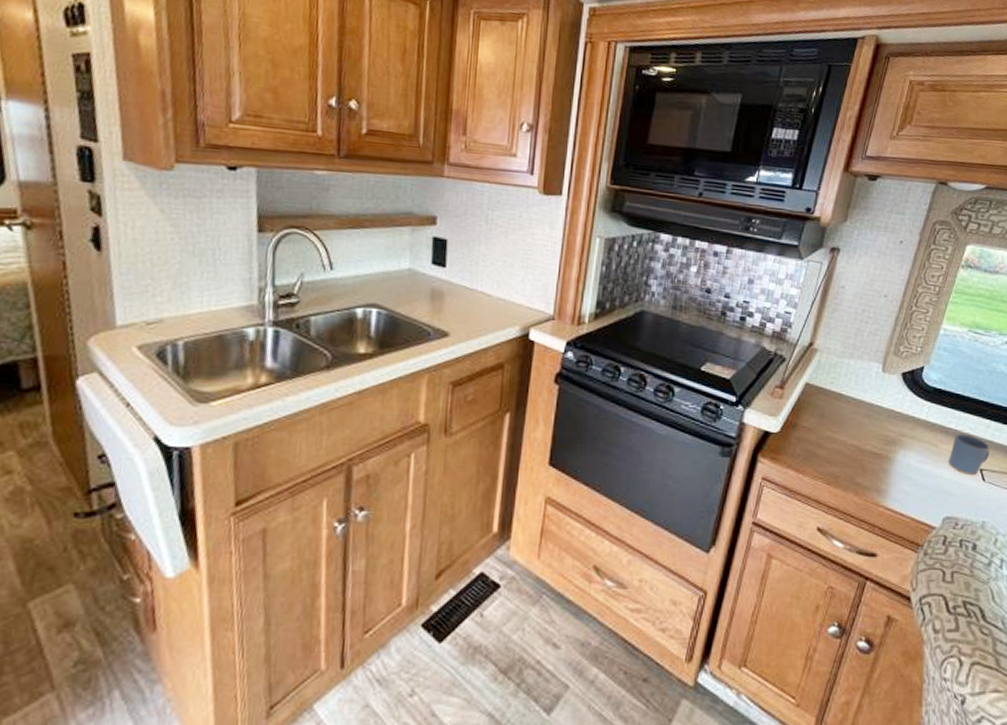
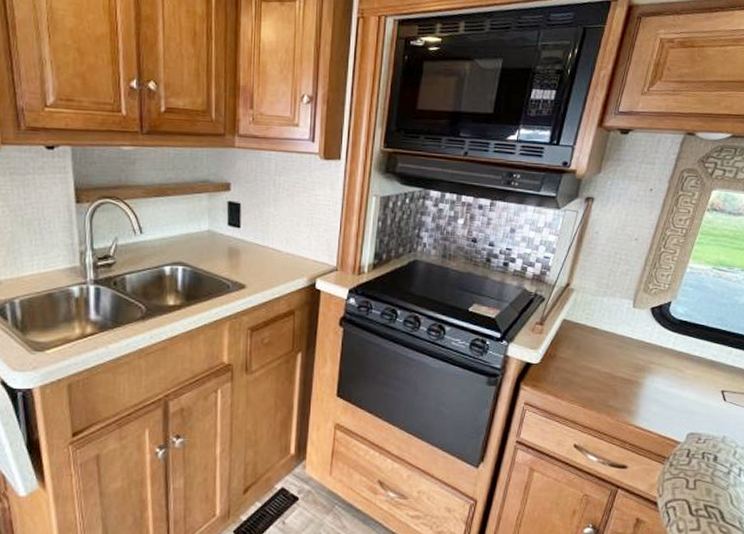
mug: present [949,434,990,475] -> none [693,360,731,396]

